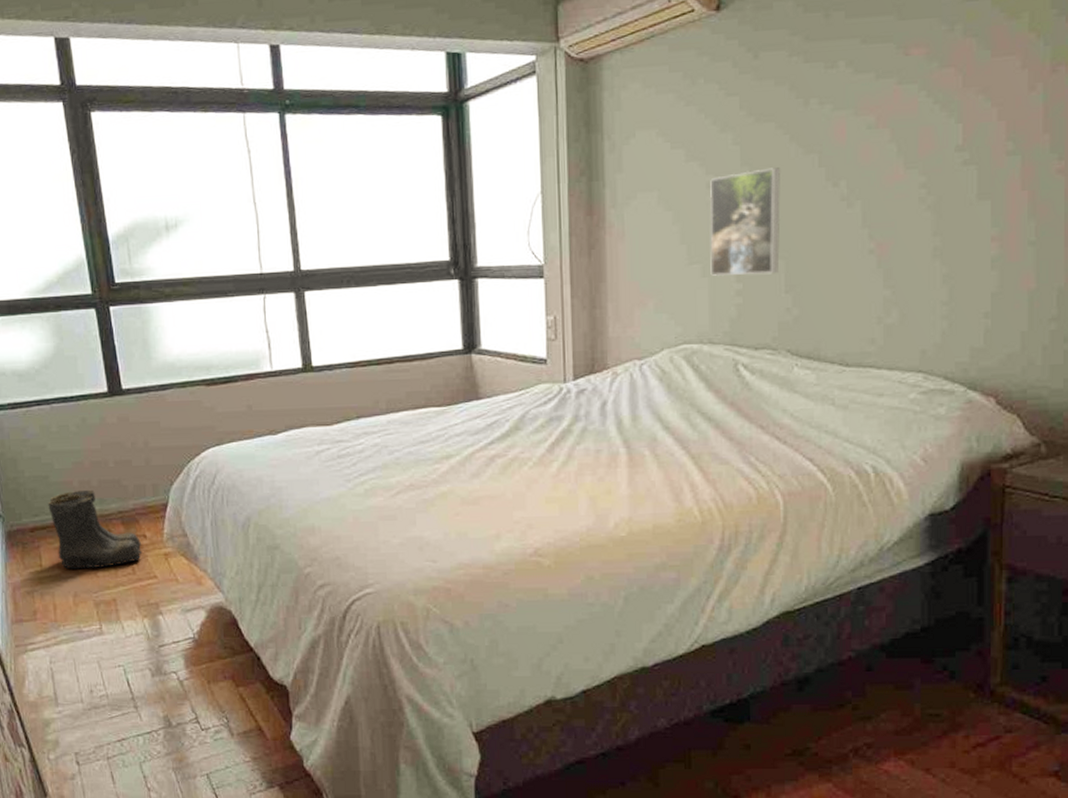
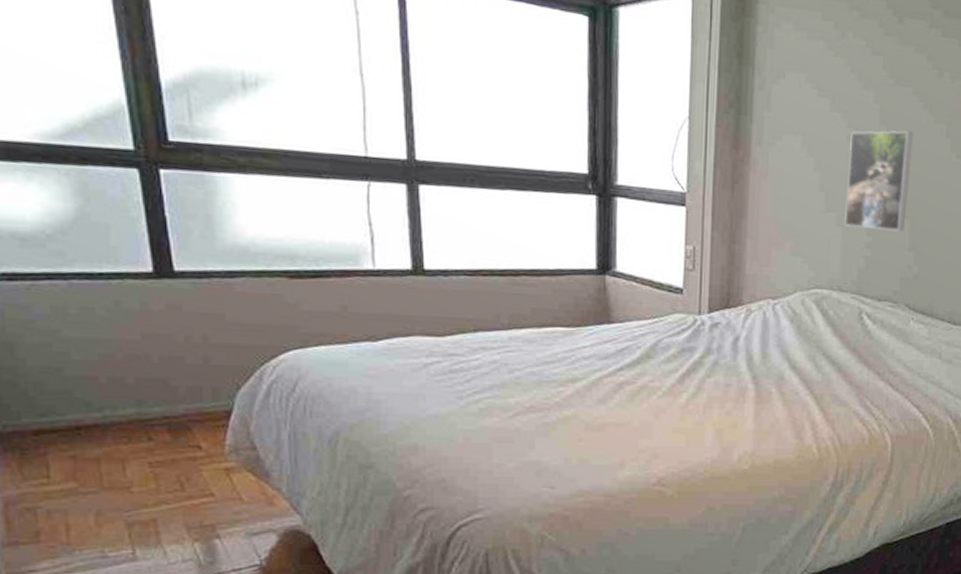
boots: present [48,489,142,570] -> none [61,388,195,483]

